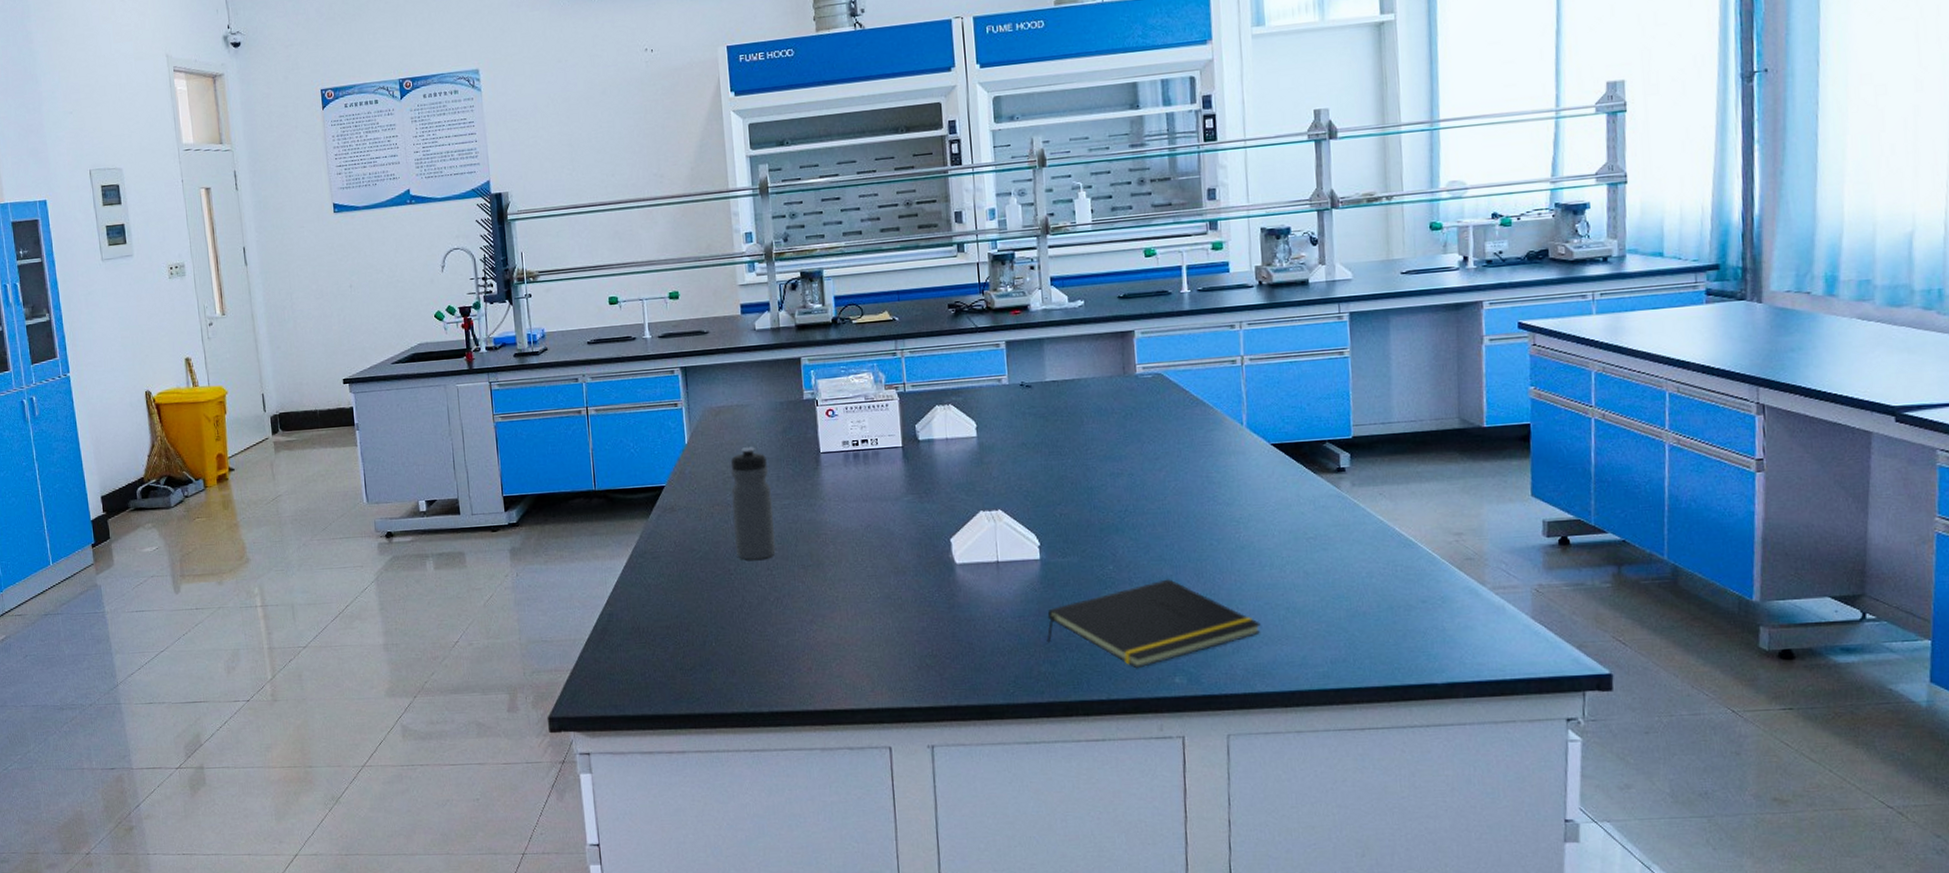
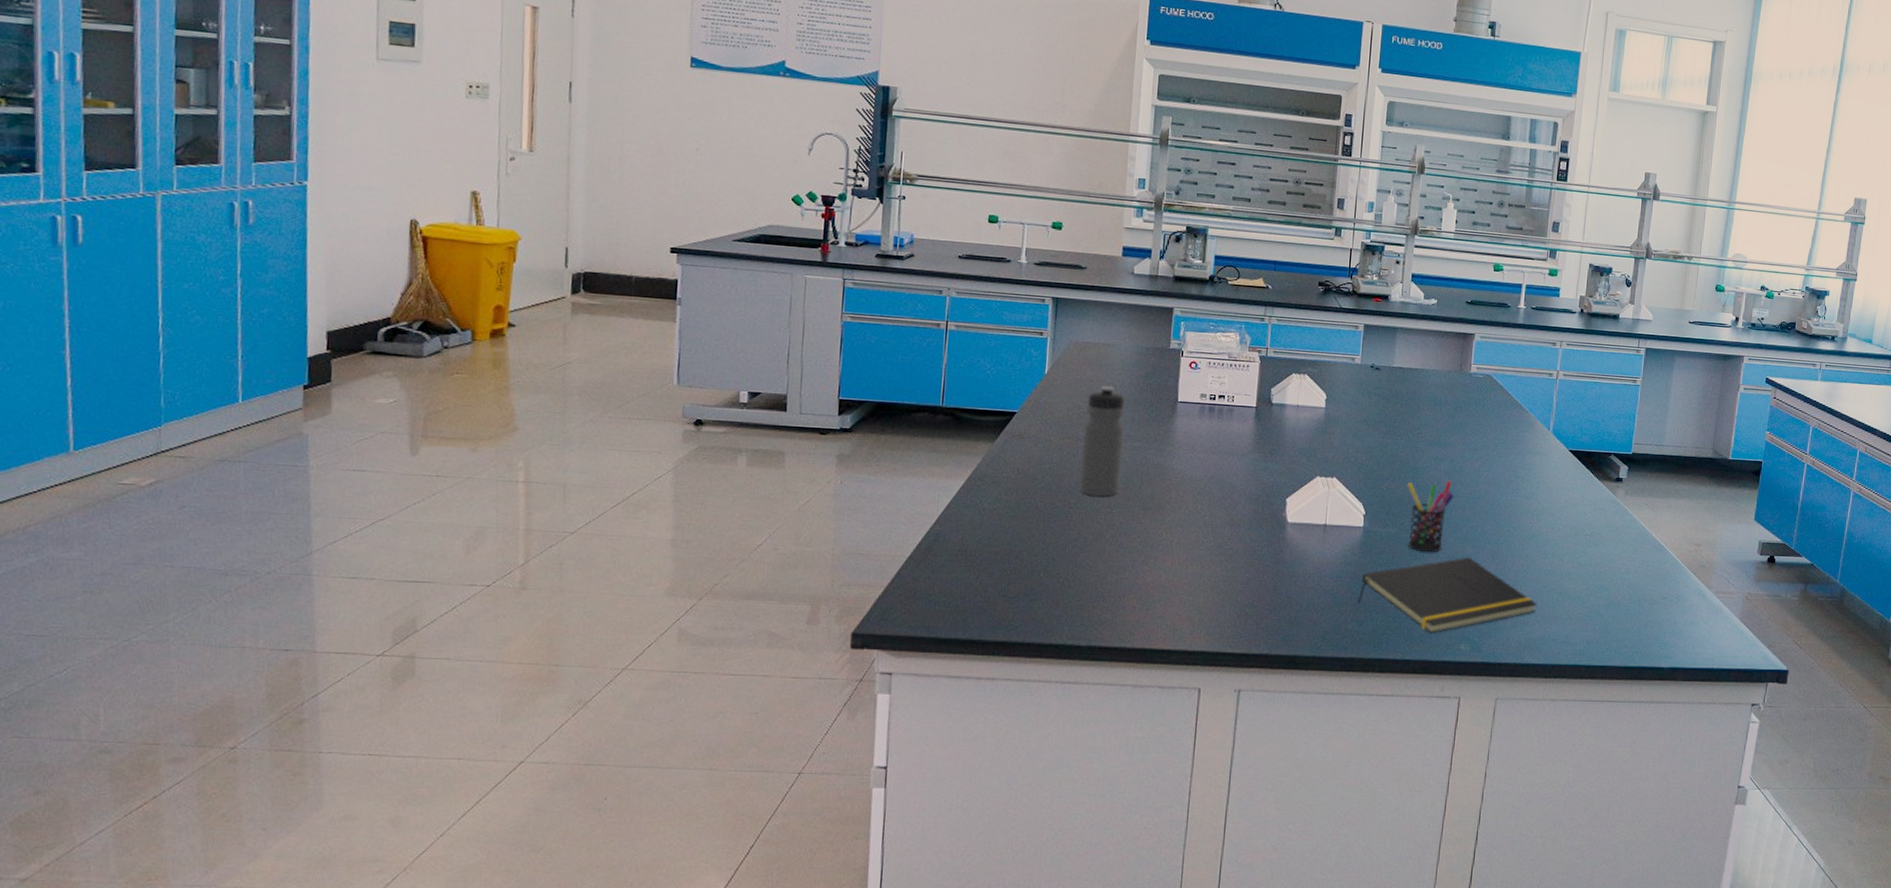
pen holder: none [1083,497,1141,579] -> present [1407,481,1455,553]

